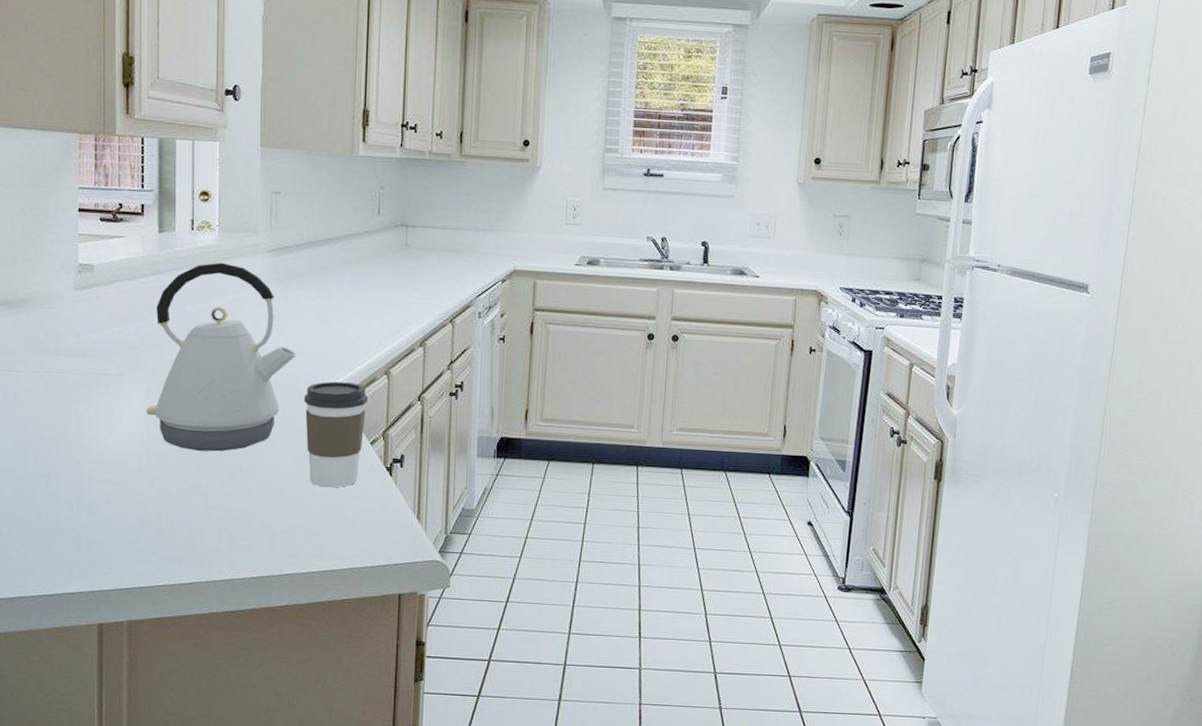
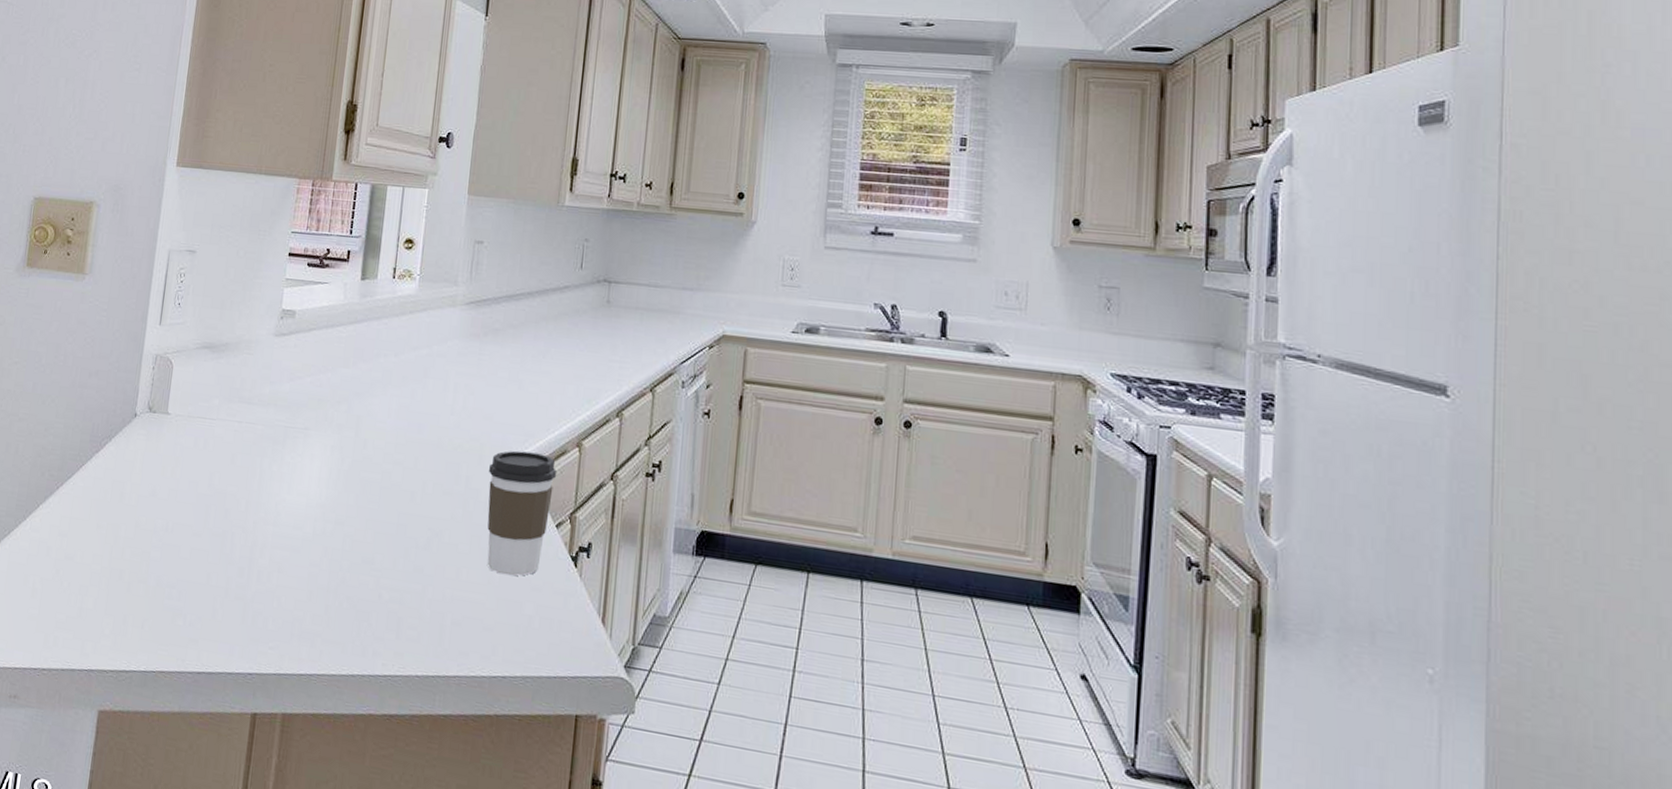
kettle: present [146,262,296,452] -> none [327,313,485,523]

